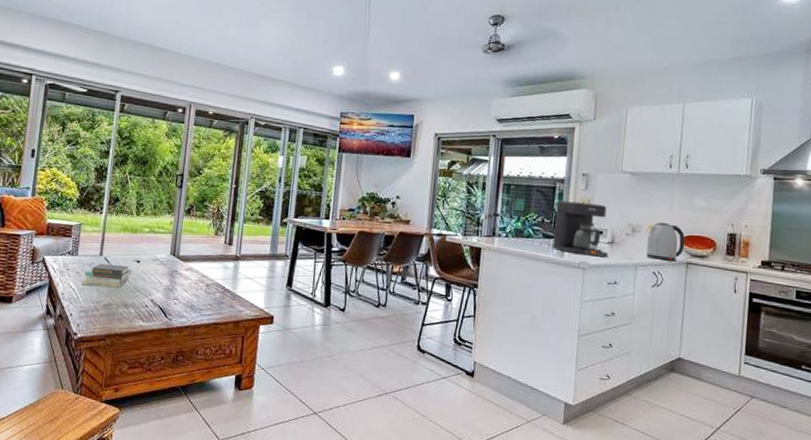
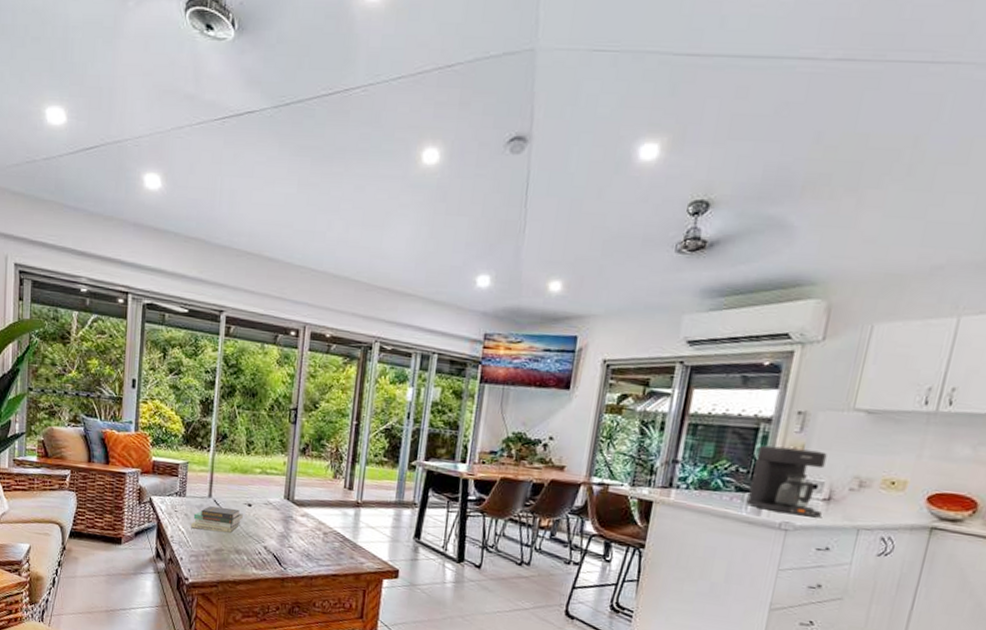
kettle: present [646,222,685,261] -> none [874,475,934,525]

